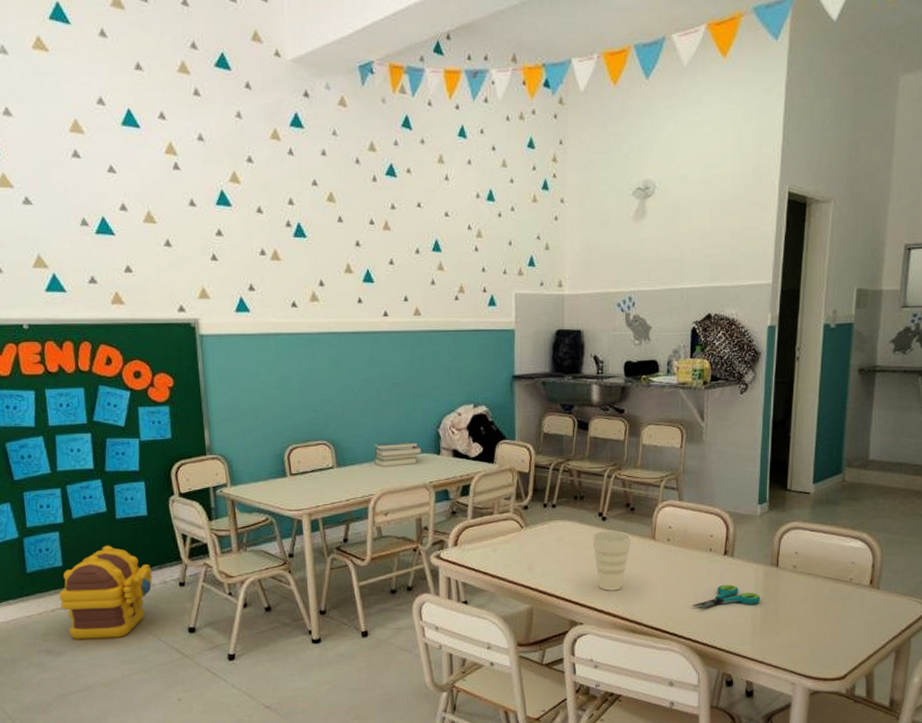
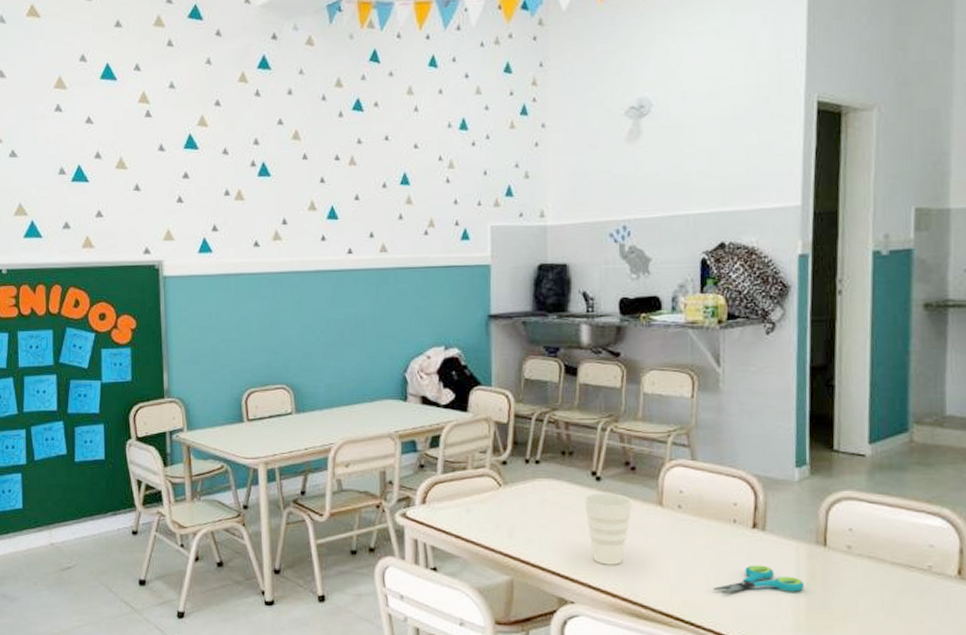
toy chest: present [59,545,153,639] -> none [18,489,106,586]
books: present [373,440,422,468] -> none [334,385,387,415]

